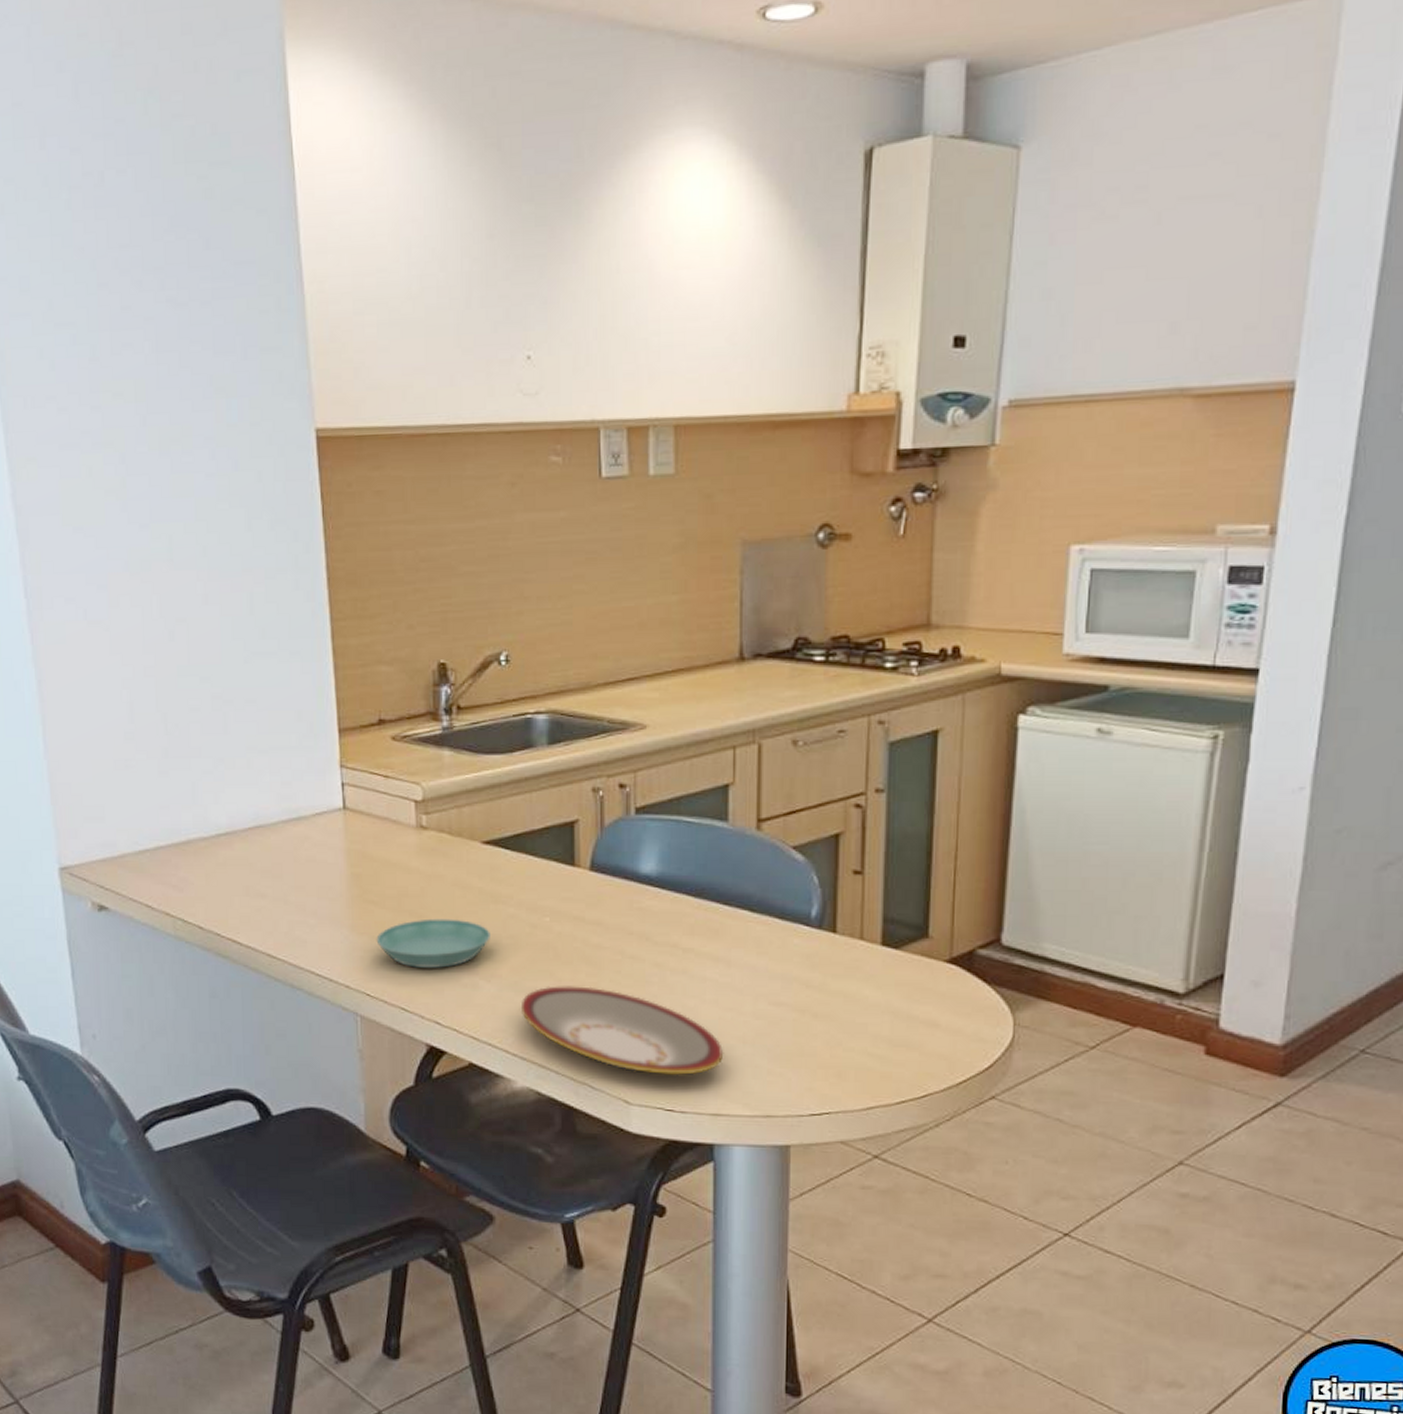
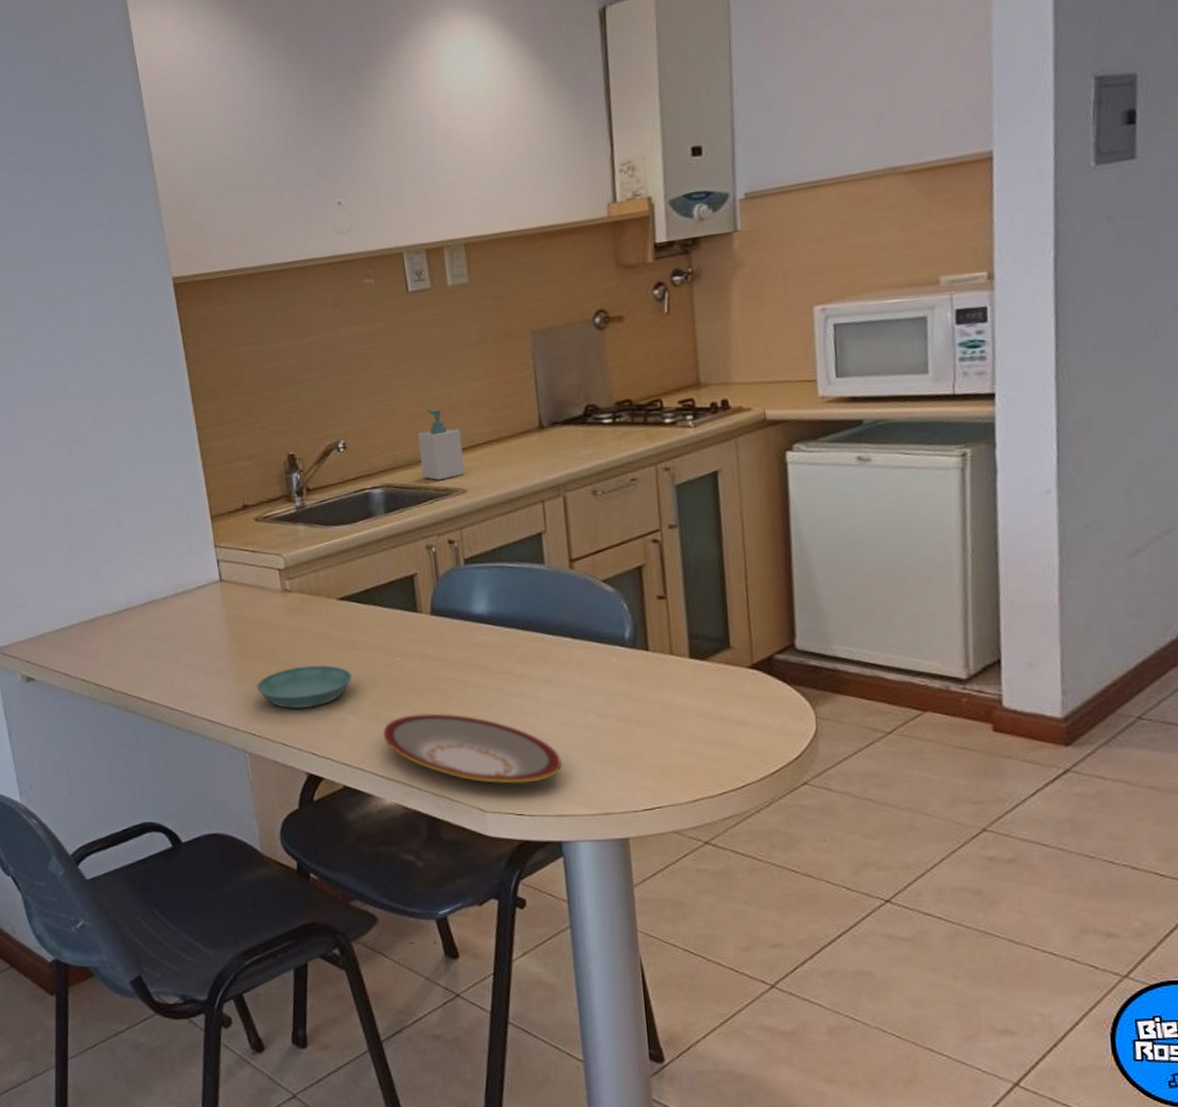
soap bottle: none [596,623,647,711] -> present [418,408,465,481]

